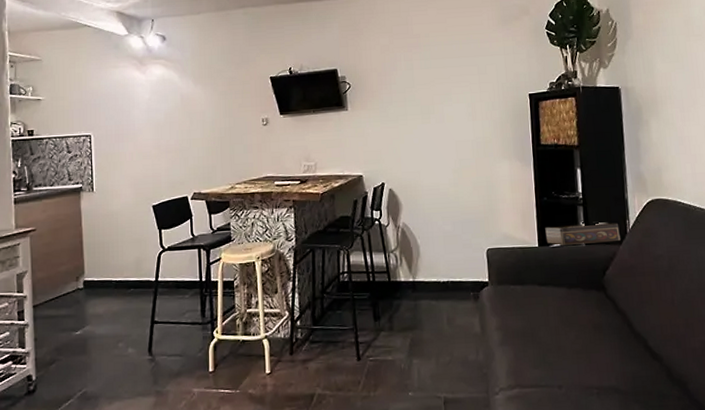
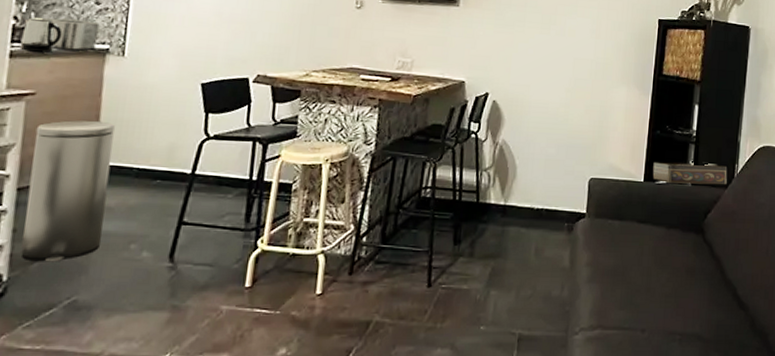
kettle: none [20,169,48,197] -> present [19,17,63,53]
toaster: none [36,167,73,193] -> present [47,18,100,51]
pedal bin: none [40,245,98,363] -> present [21,120,115,262]

